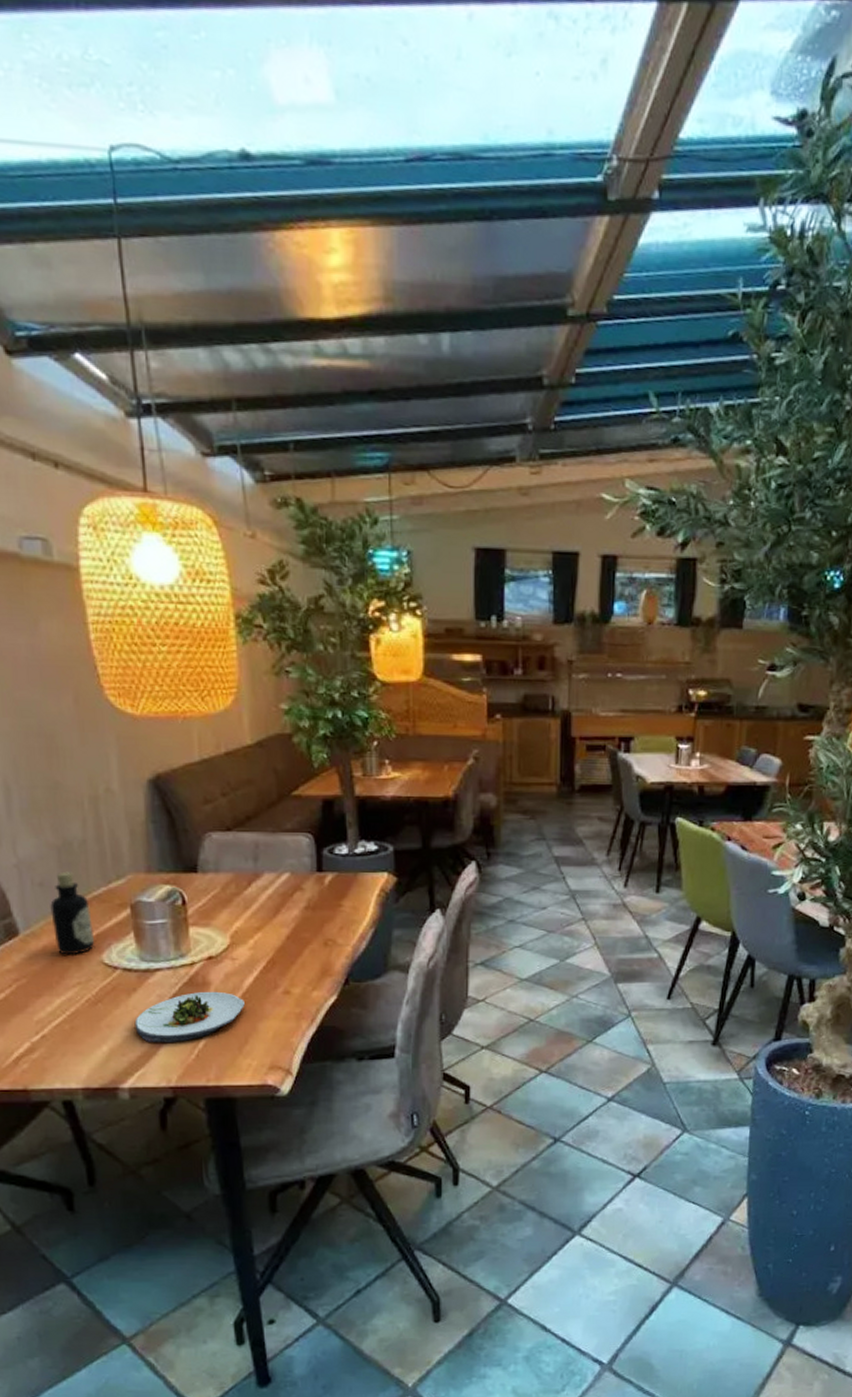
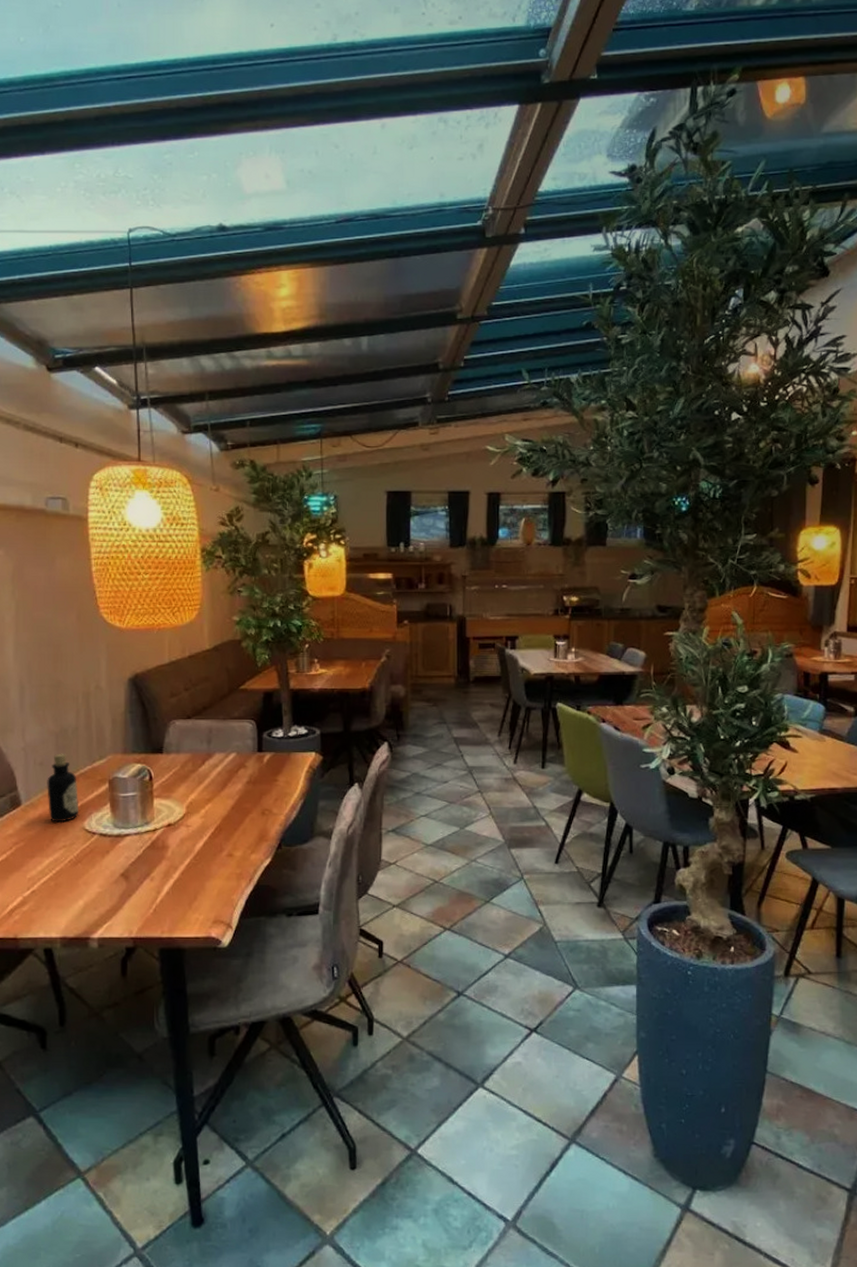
salad plate: present [134,991,245,1043] -> none [106,853,195,899]

